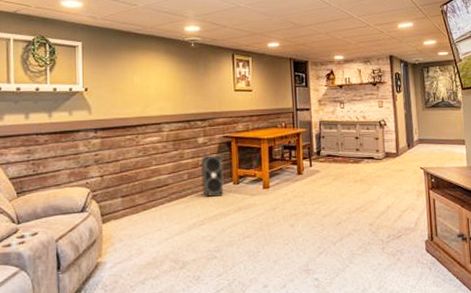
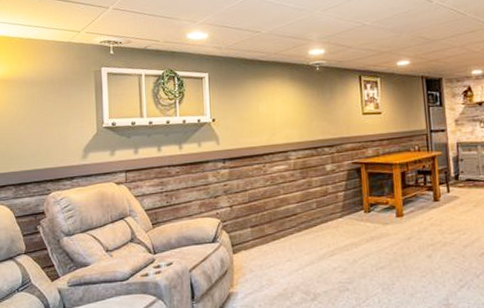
stereo: present [200,155,224,196] -> none [329,182,355,225]

